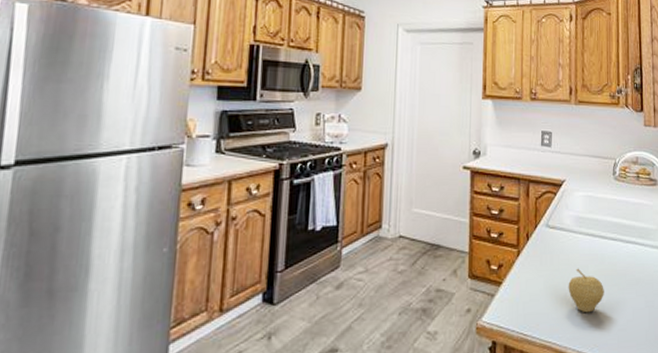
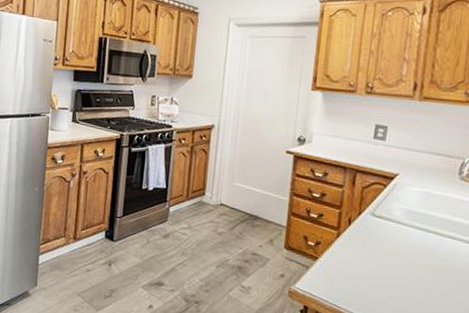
fruit: present [568,268,604,313] -> none [390,258,434,301]

